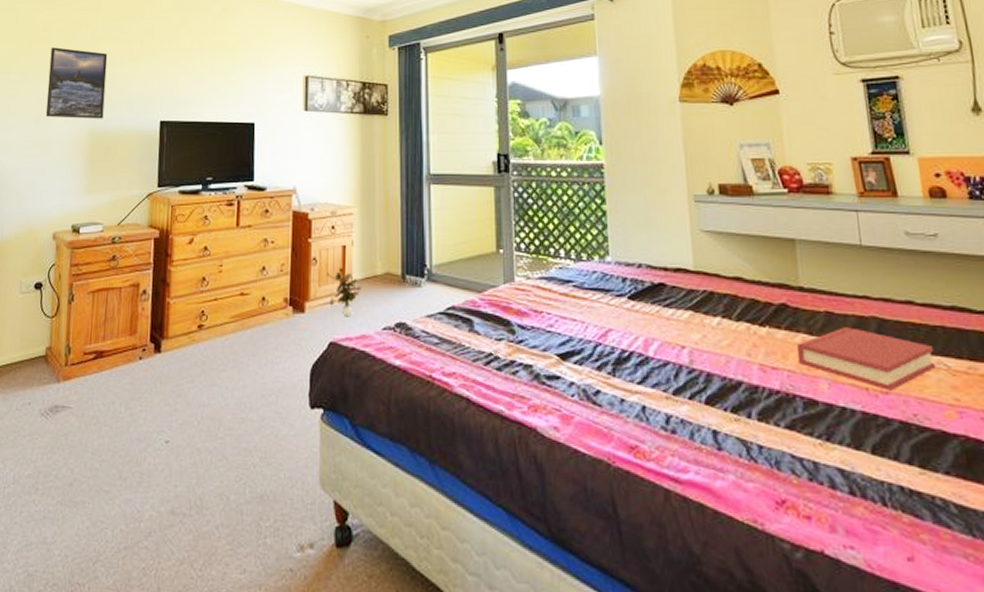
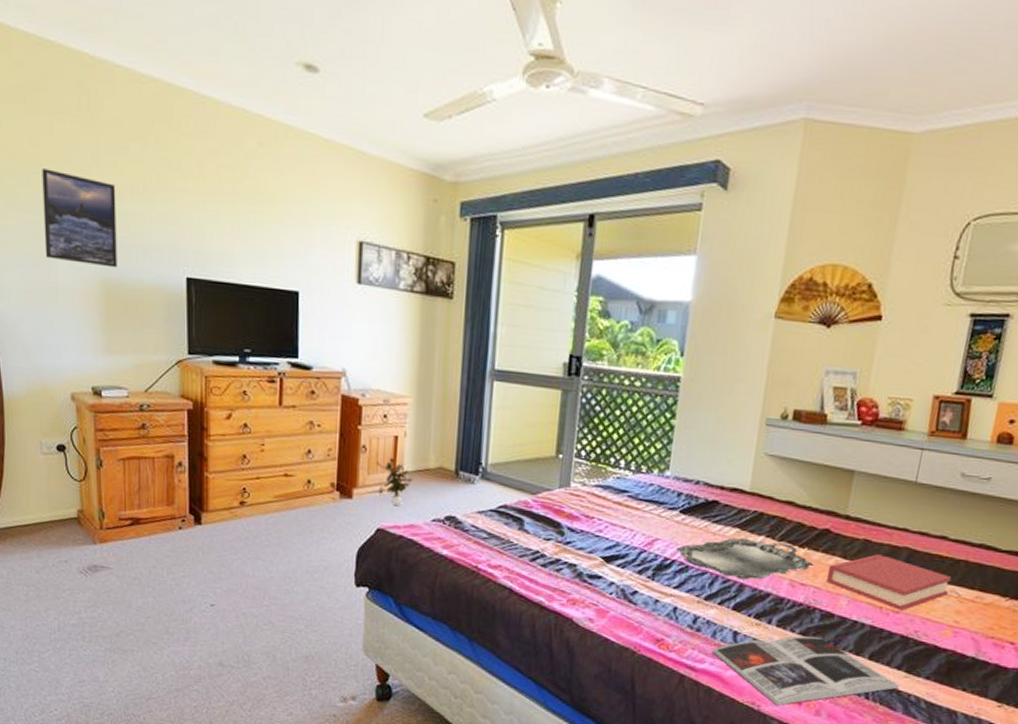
serving tray: none [631,321,781,368] -> present [676,538,814,580]
magazine: none [693,429,919,522] -> present [711,636,900,705]

